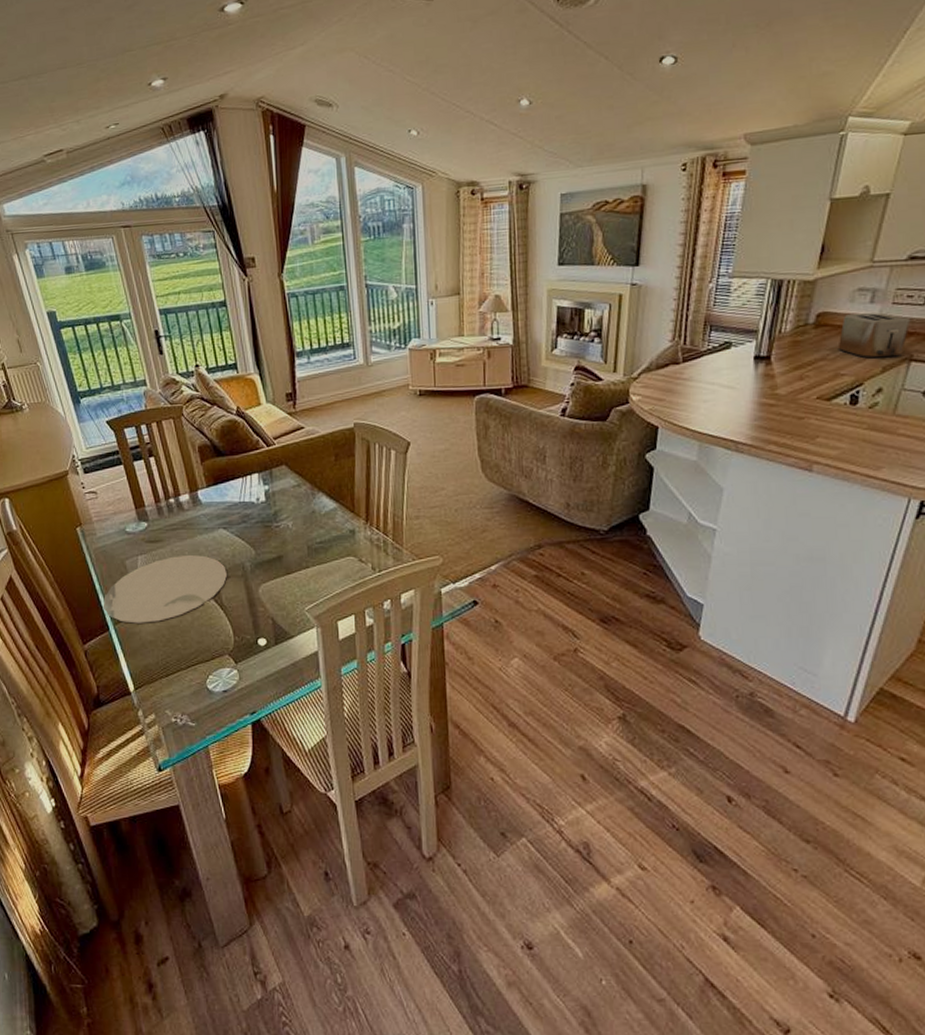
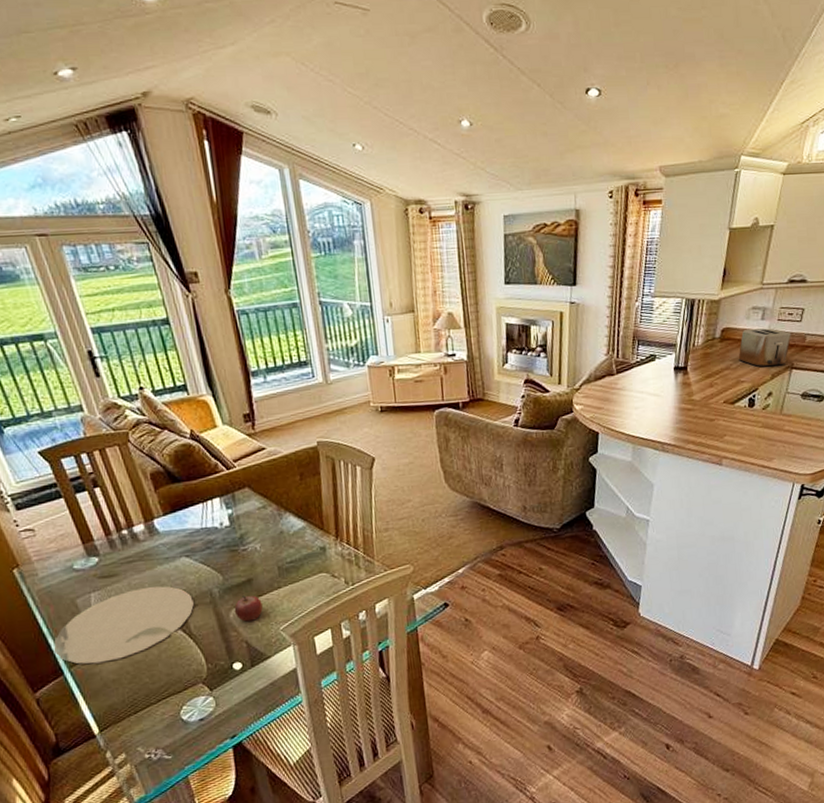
fruit: none [263,571,290,598] -> present [234,594,263,622]

